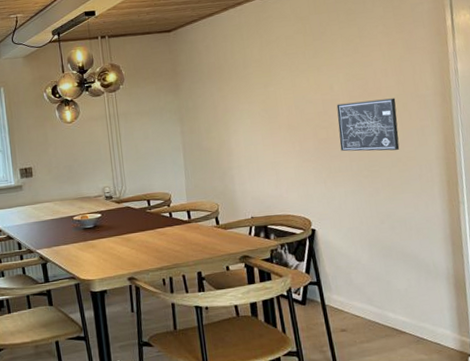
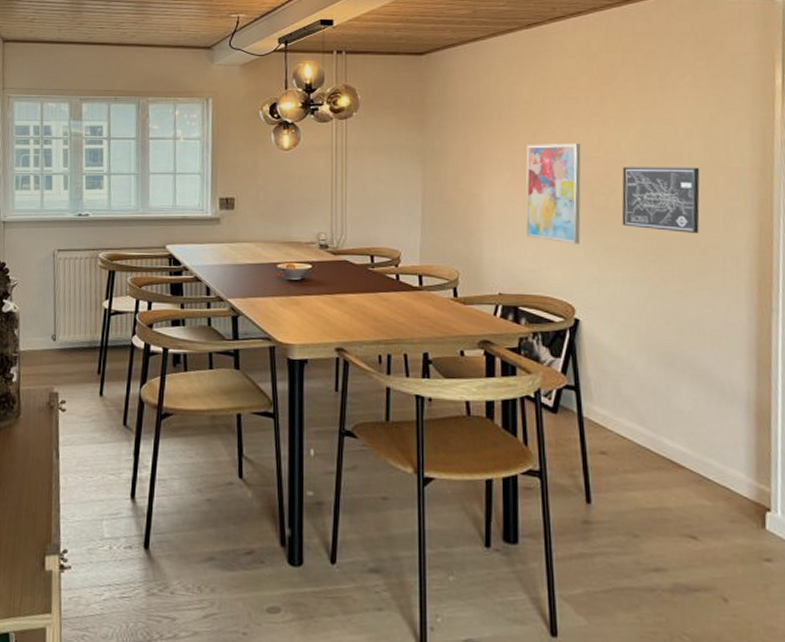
wall art: none [261,89,310,171] -> present [526,143,581,244]

